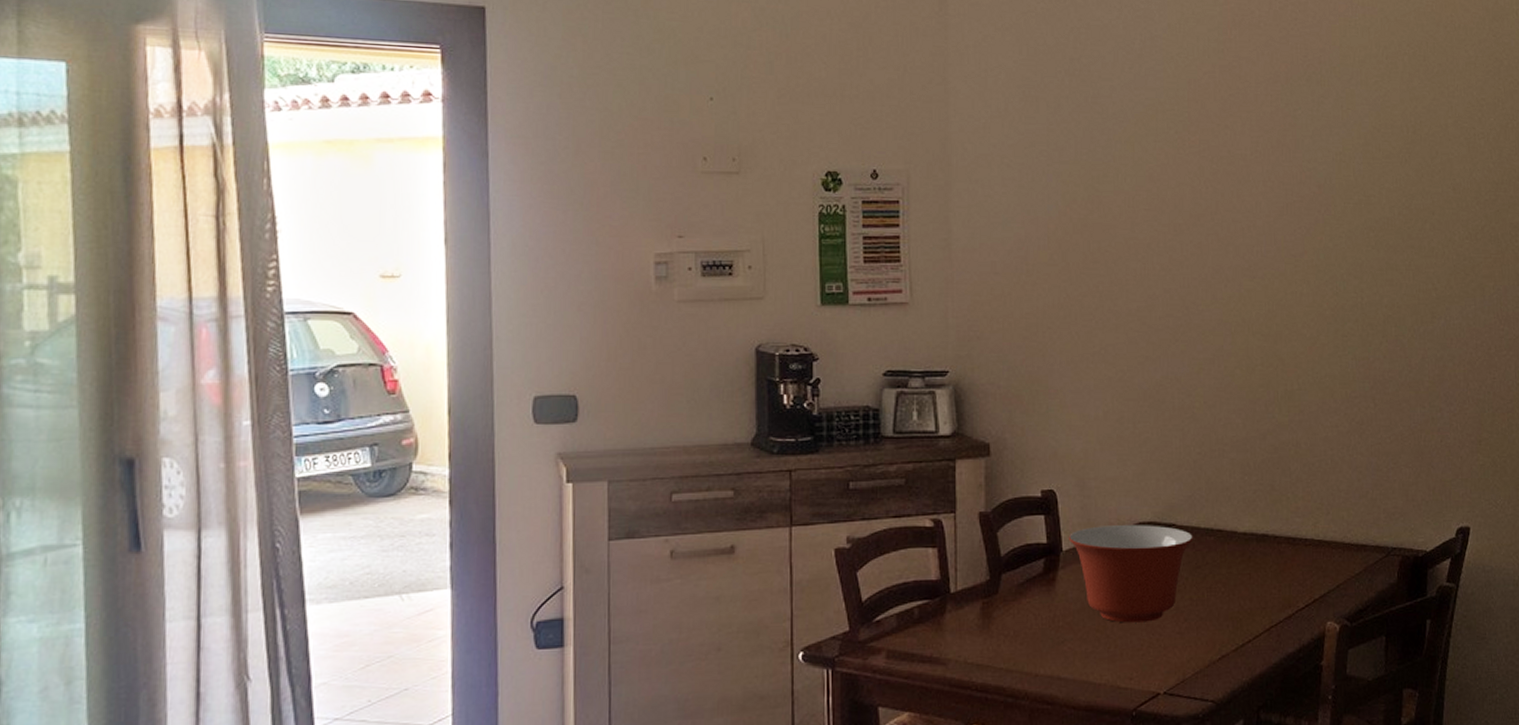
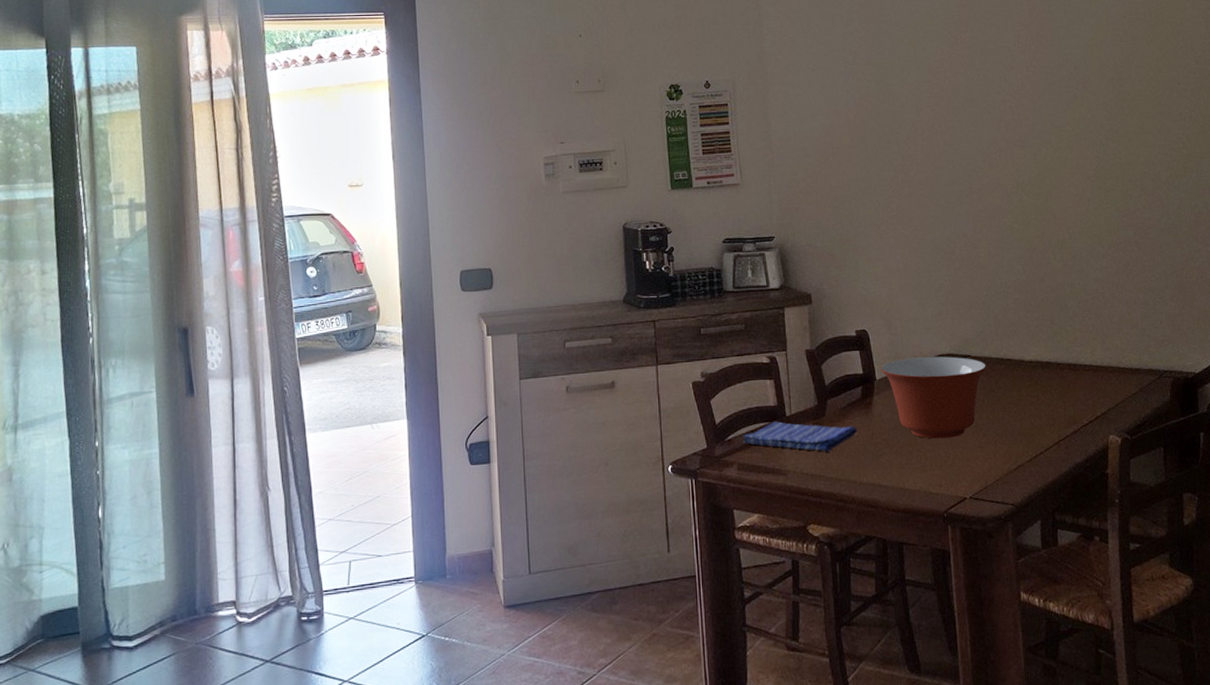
dish towel: none [895,599,1037,637] -> present [743,421,858,452]

